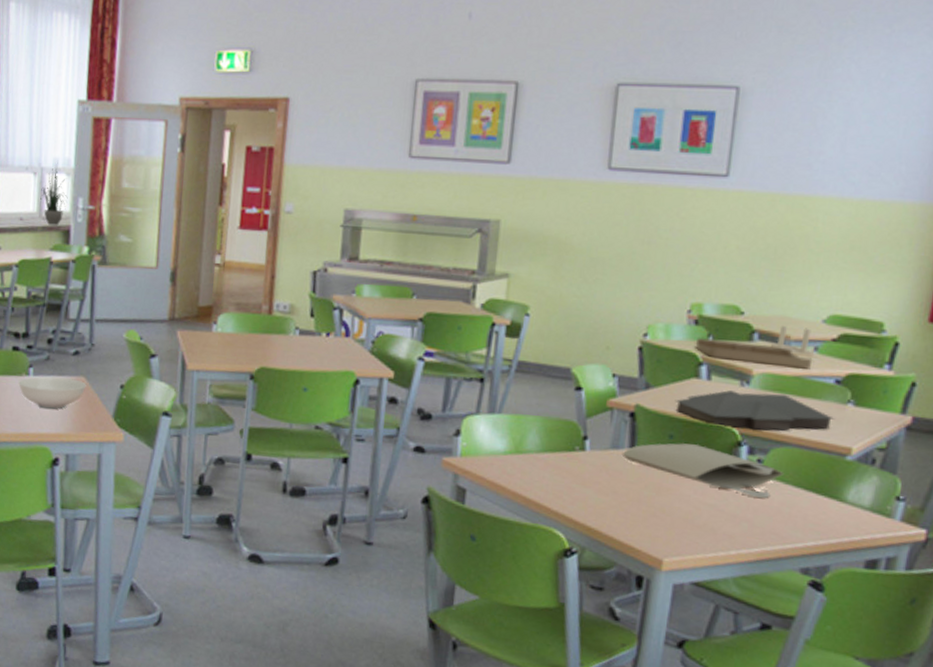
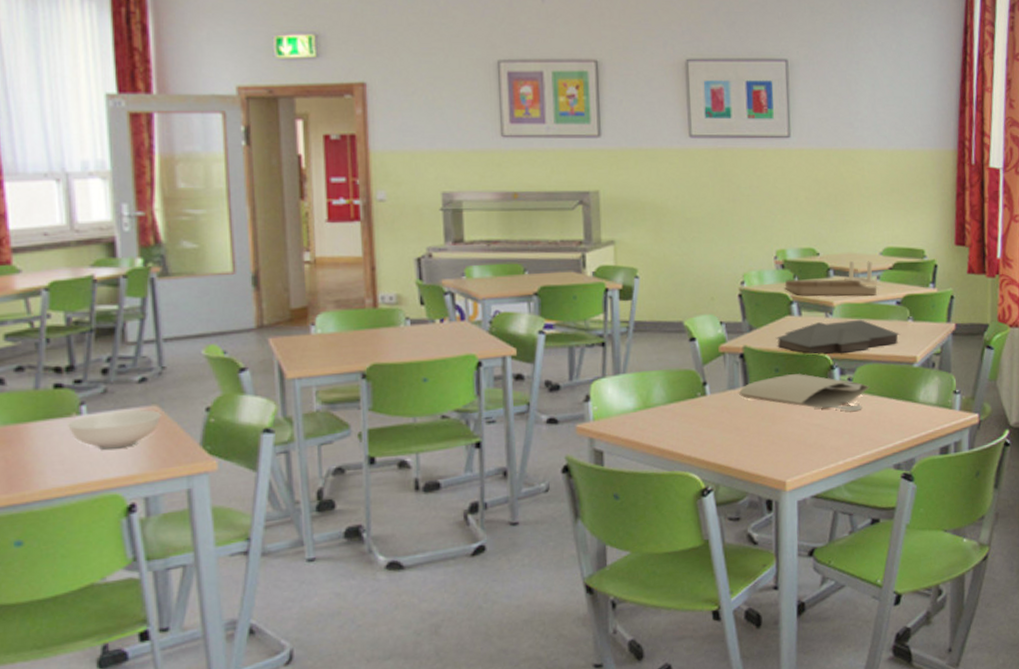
potted plant: present [40,162,68,226] -> none [69,166,107,239]

